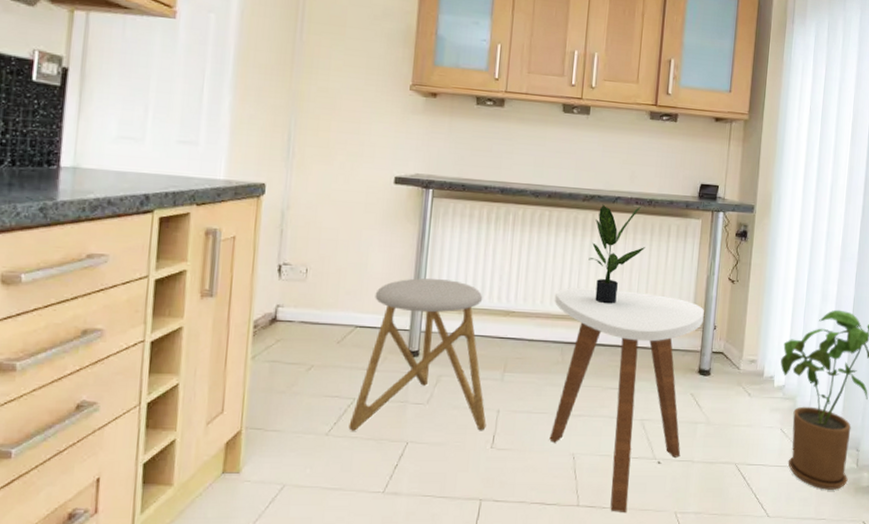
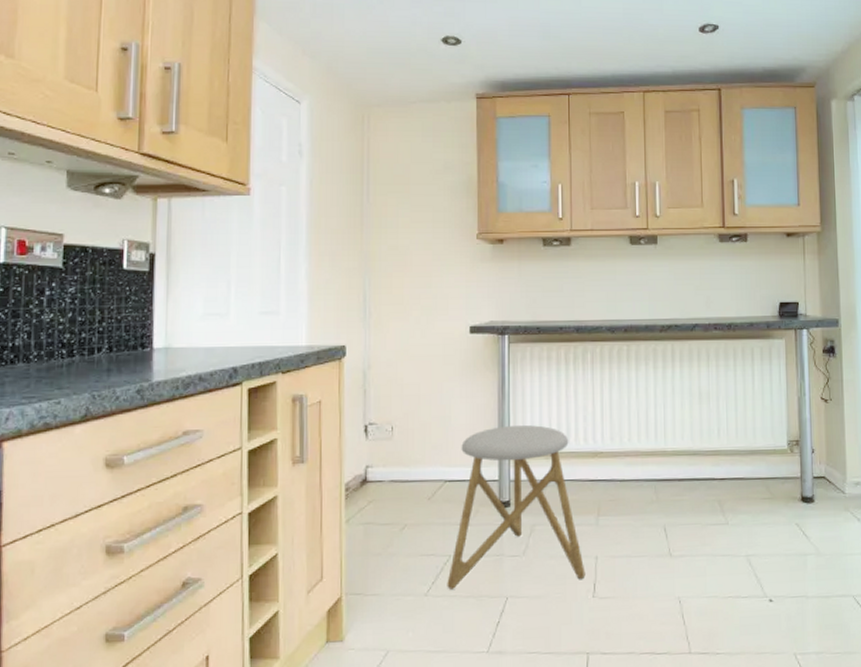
side table: present [549,287,704,514] -> none [641,420,800,658]
potted plant: present [588,204,646,304] -> none [672,331,730,436]

